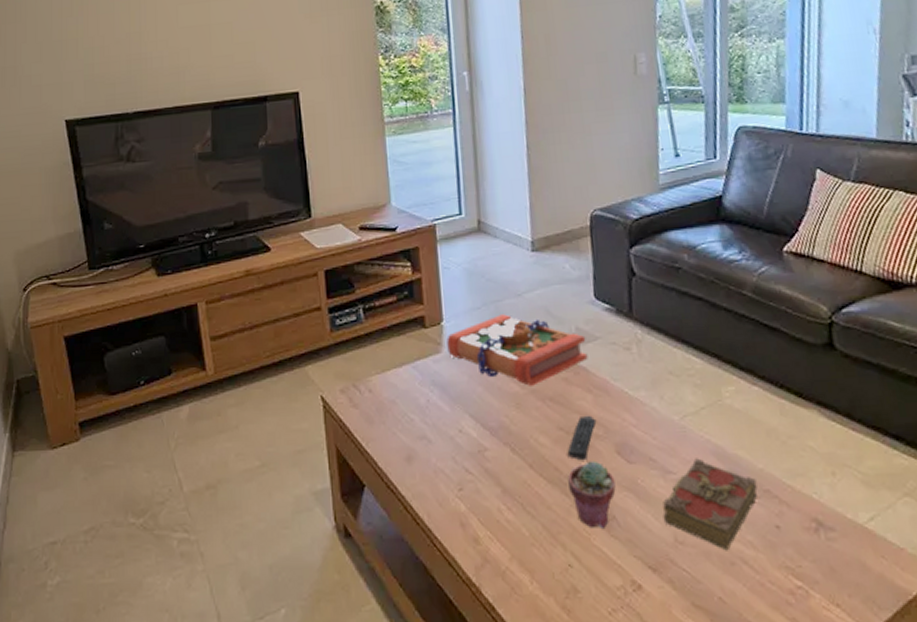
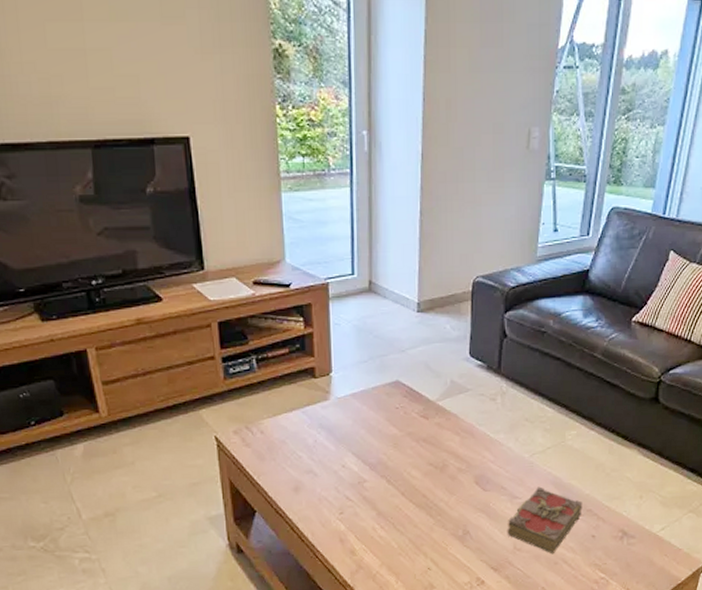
book: present [446,314,588,386] -> none [334,367,459,429]
remote control: present [567,415,597,461] -> none [434,453,461,490]
potted succulent: present [568,460,616,529] -> none [433,489,472,541]

